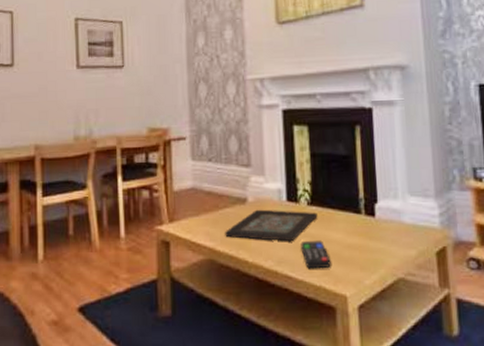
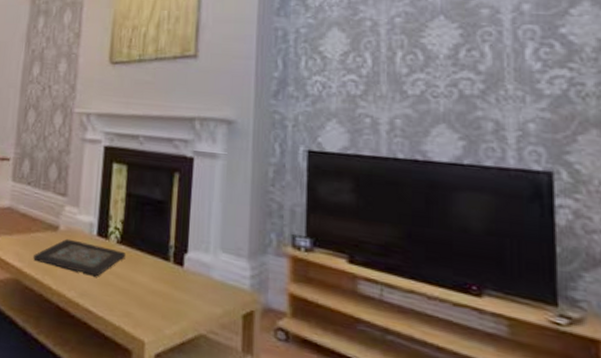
remote control: present [300,240,331,269] -> none [104,278,133,309]

